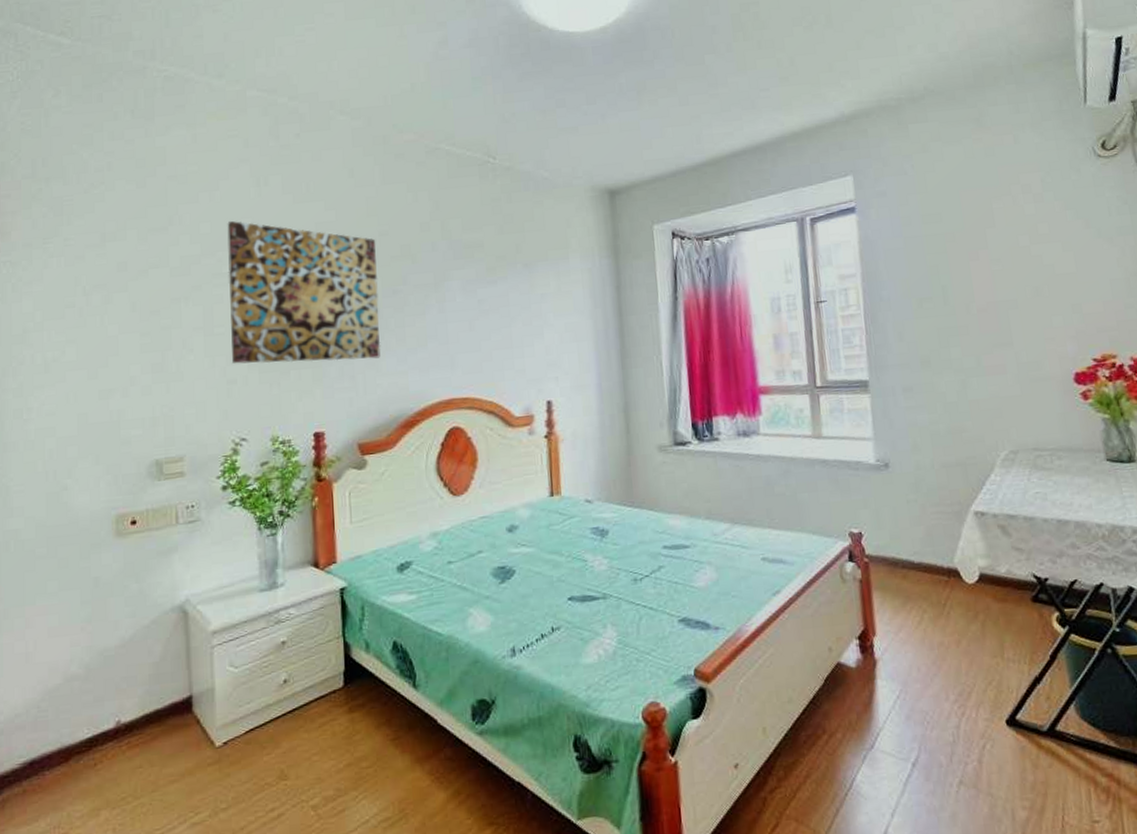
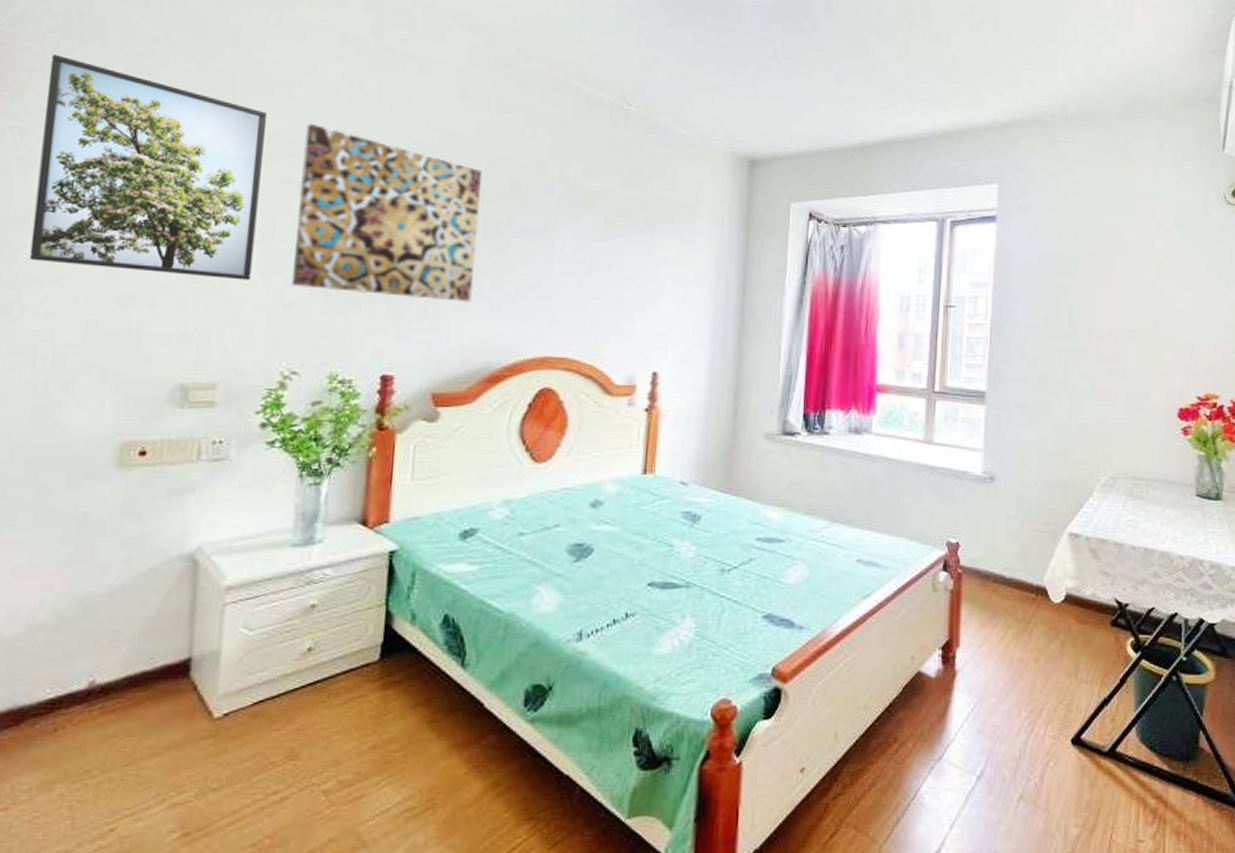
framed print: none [27,196,199,371] -> present [29,54,268,281]

